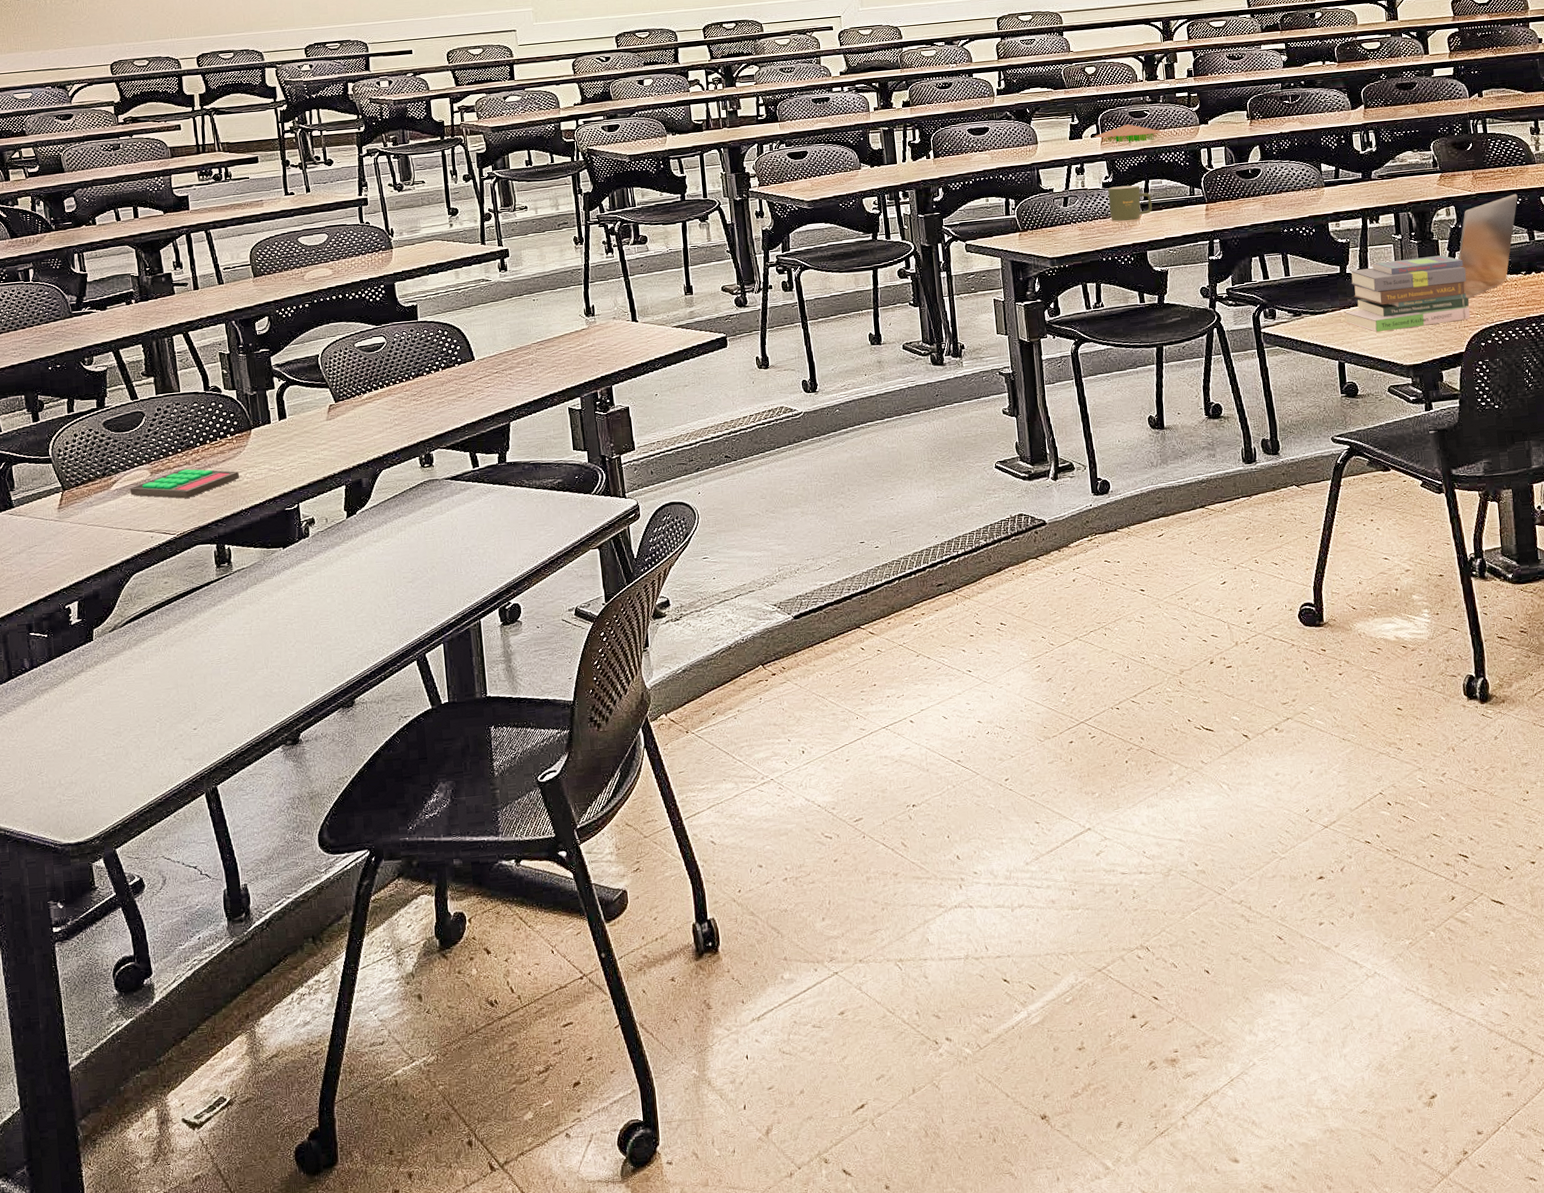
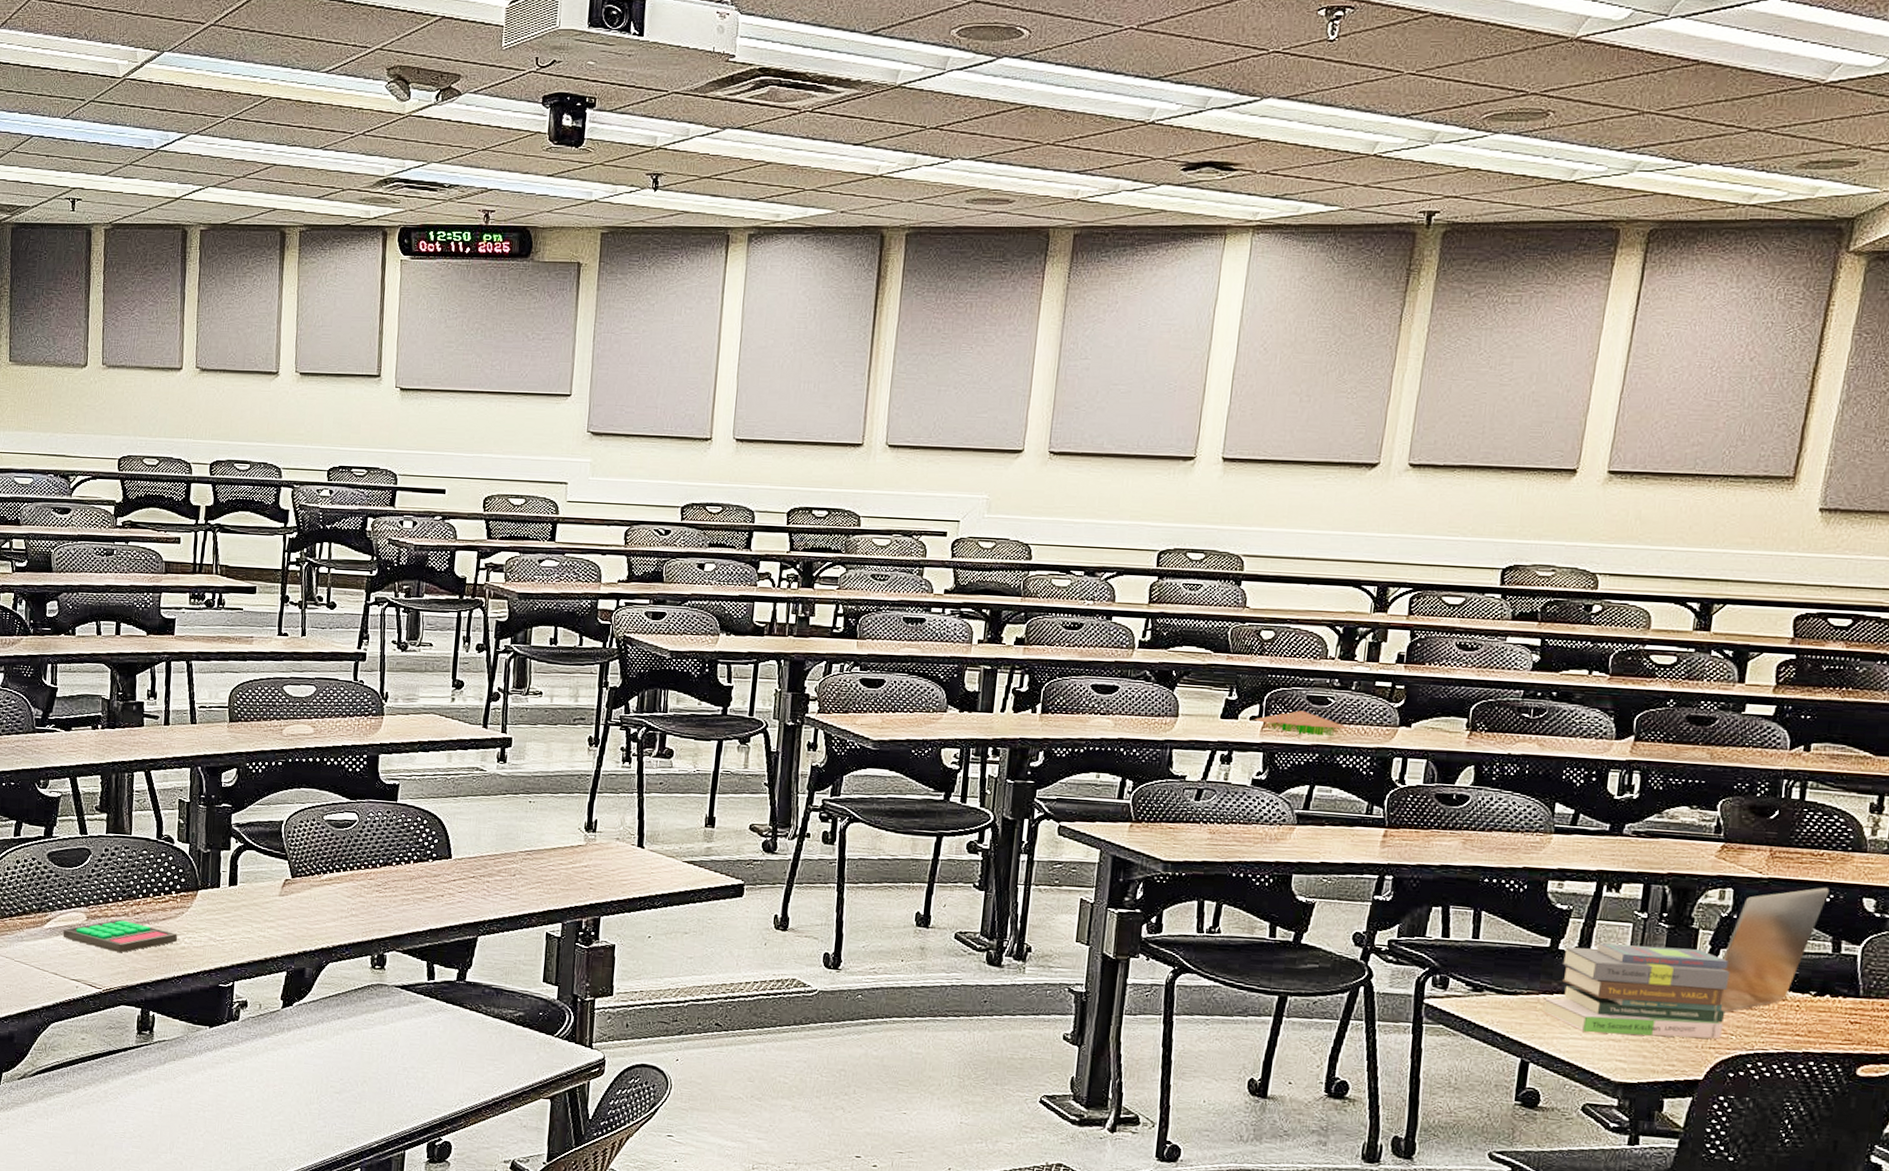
mug: present [1108,185,1152,223] -> none [1254,786,1314,835]

